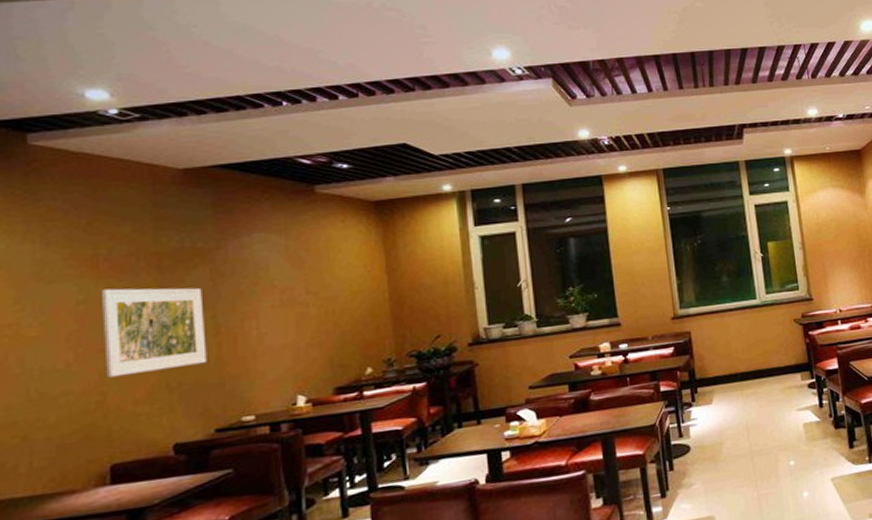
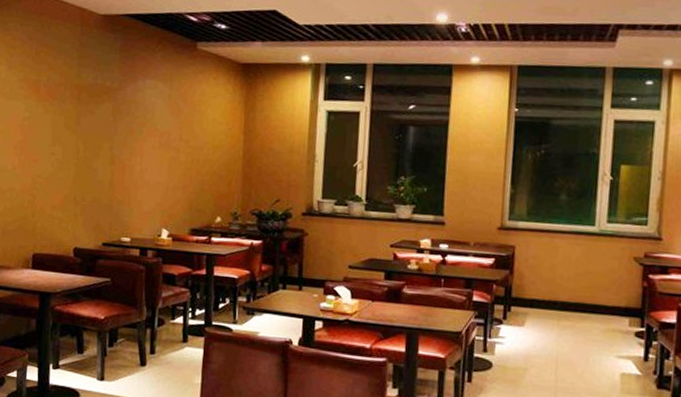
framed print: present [100,287,207,378] -> none [36,110,106,186]

